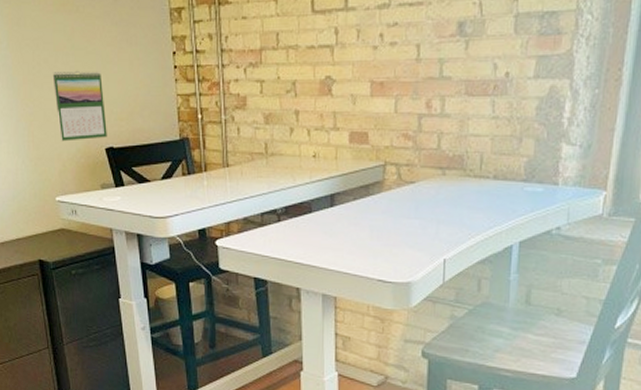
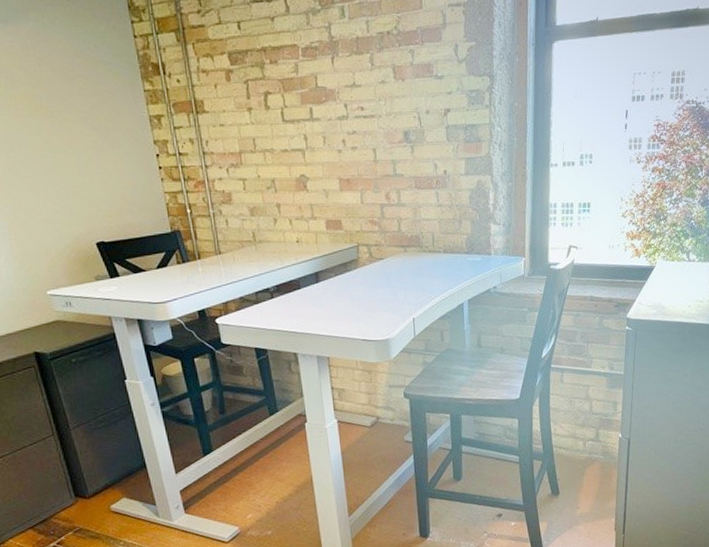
calendar: present [52,70,107,142] -> none [31,171,97,239]

